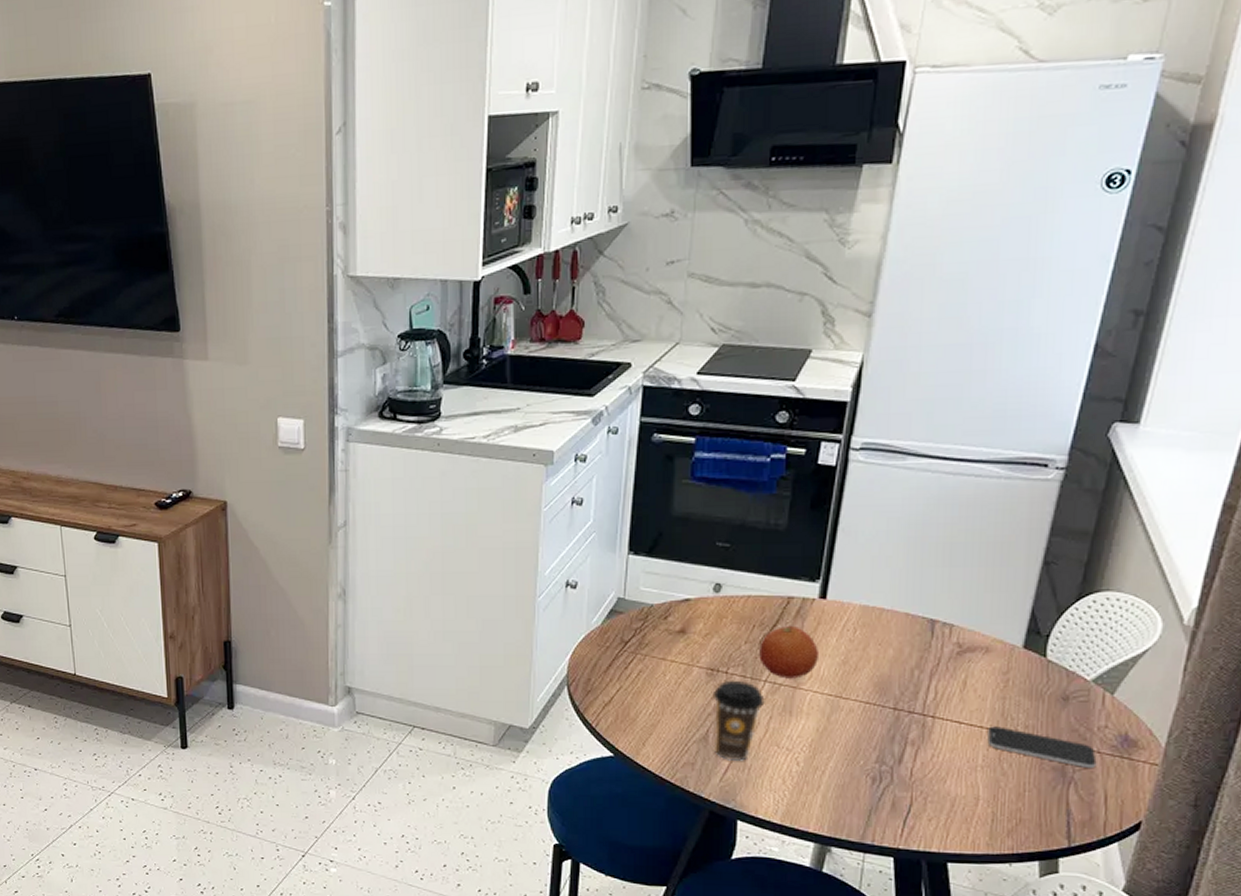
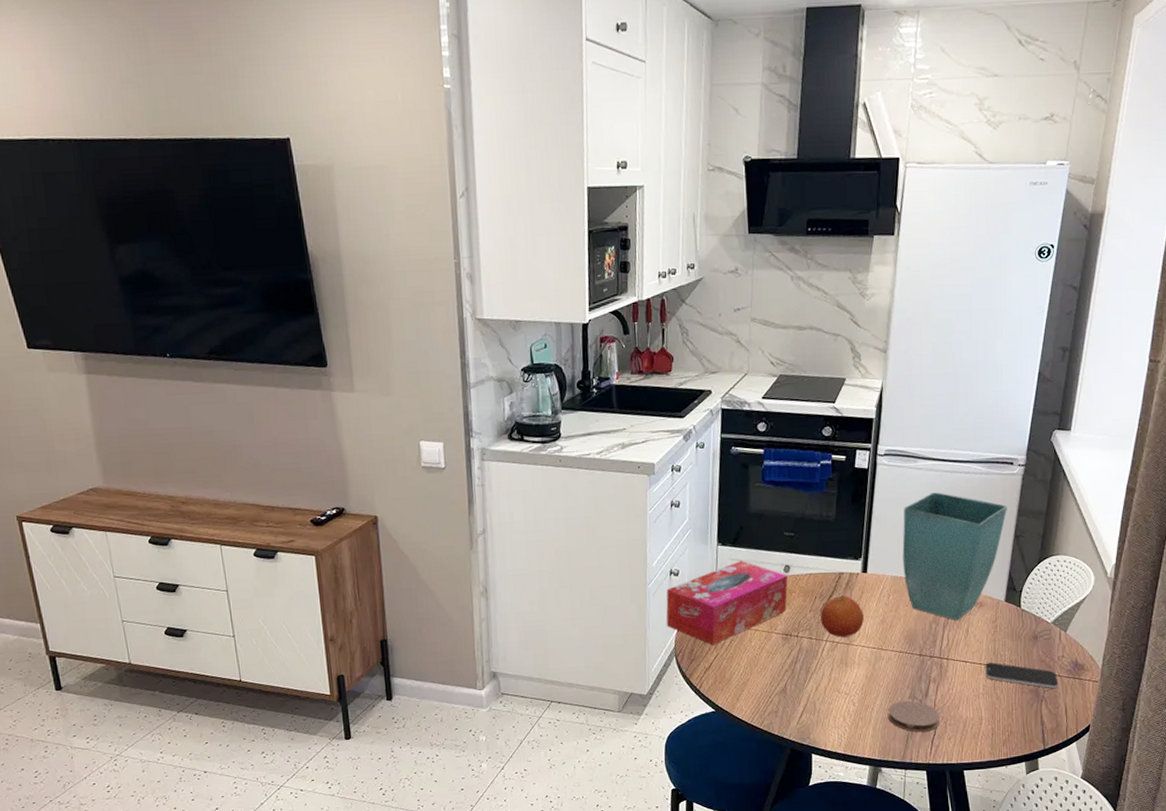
tissue box: none [558,575,719,676] -> present [666,561,788,645]
coffee cup: present [712,680,765,761] -> none [788,641,827,707]
coaster: none [845,765,918,808] -> present [888,700,940,733]
flower pot: none [877,500,1035,668] -> present [902,492,1007,620]

